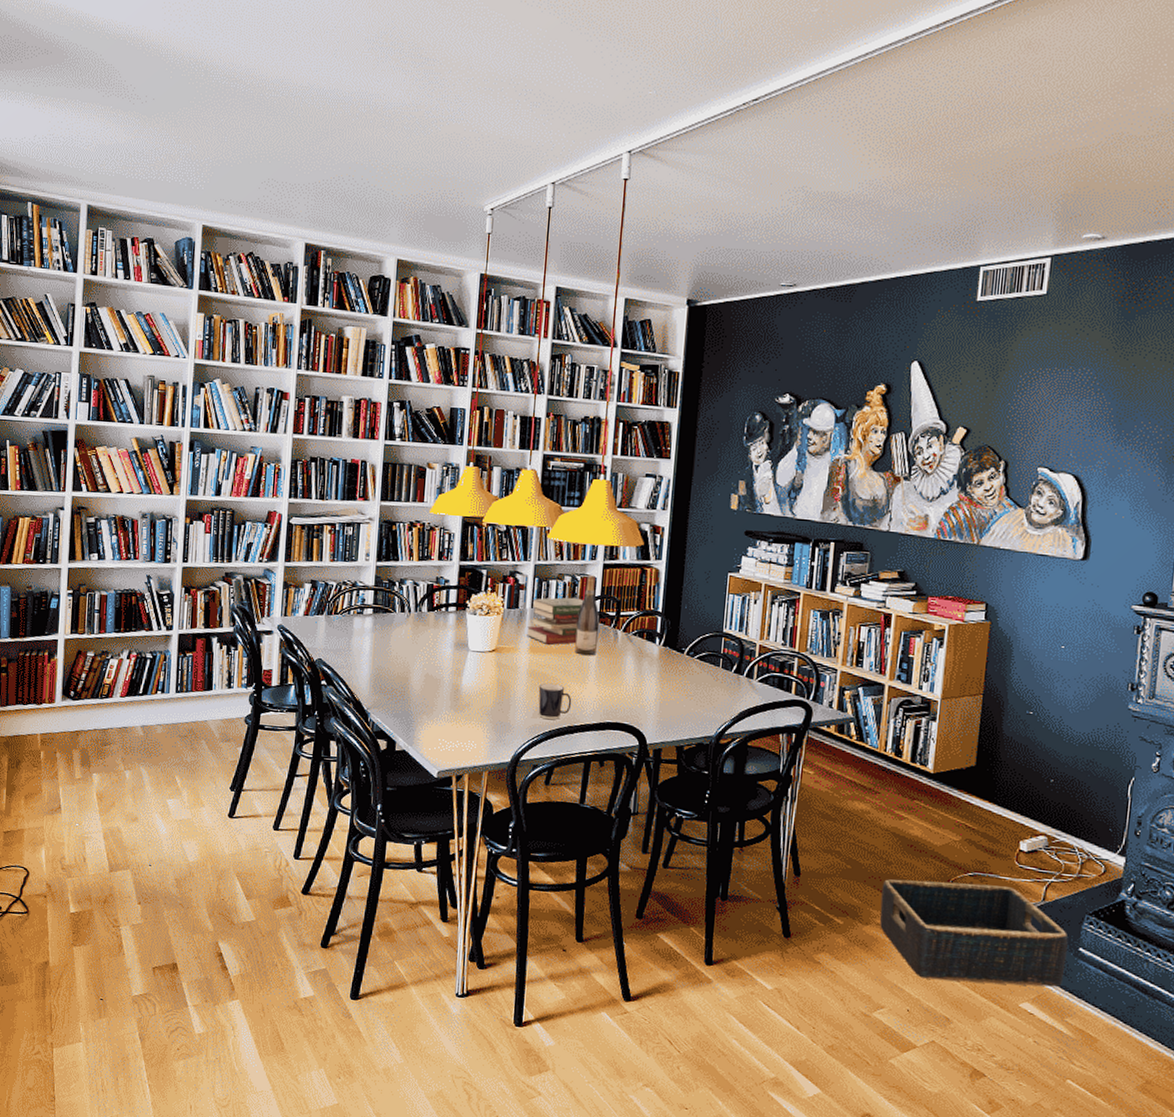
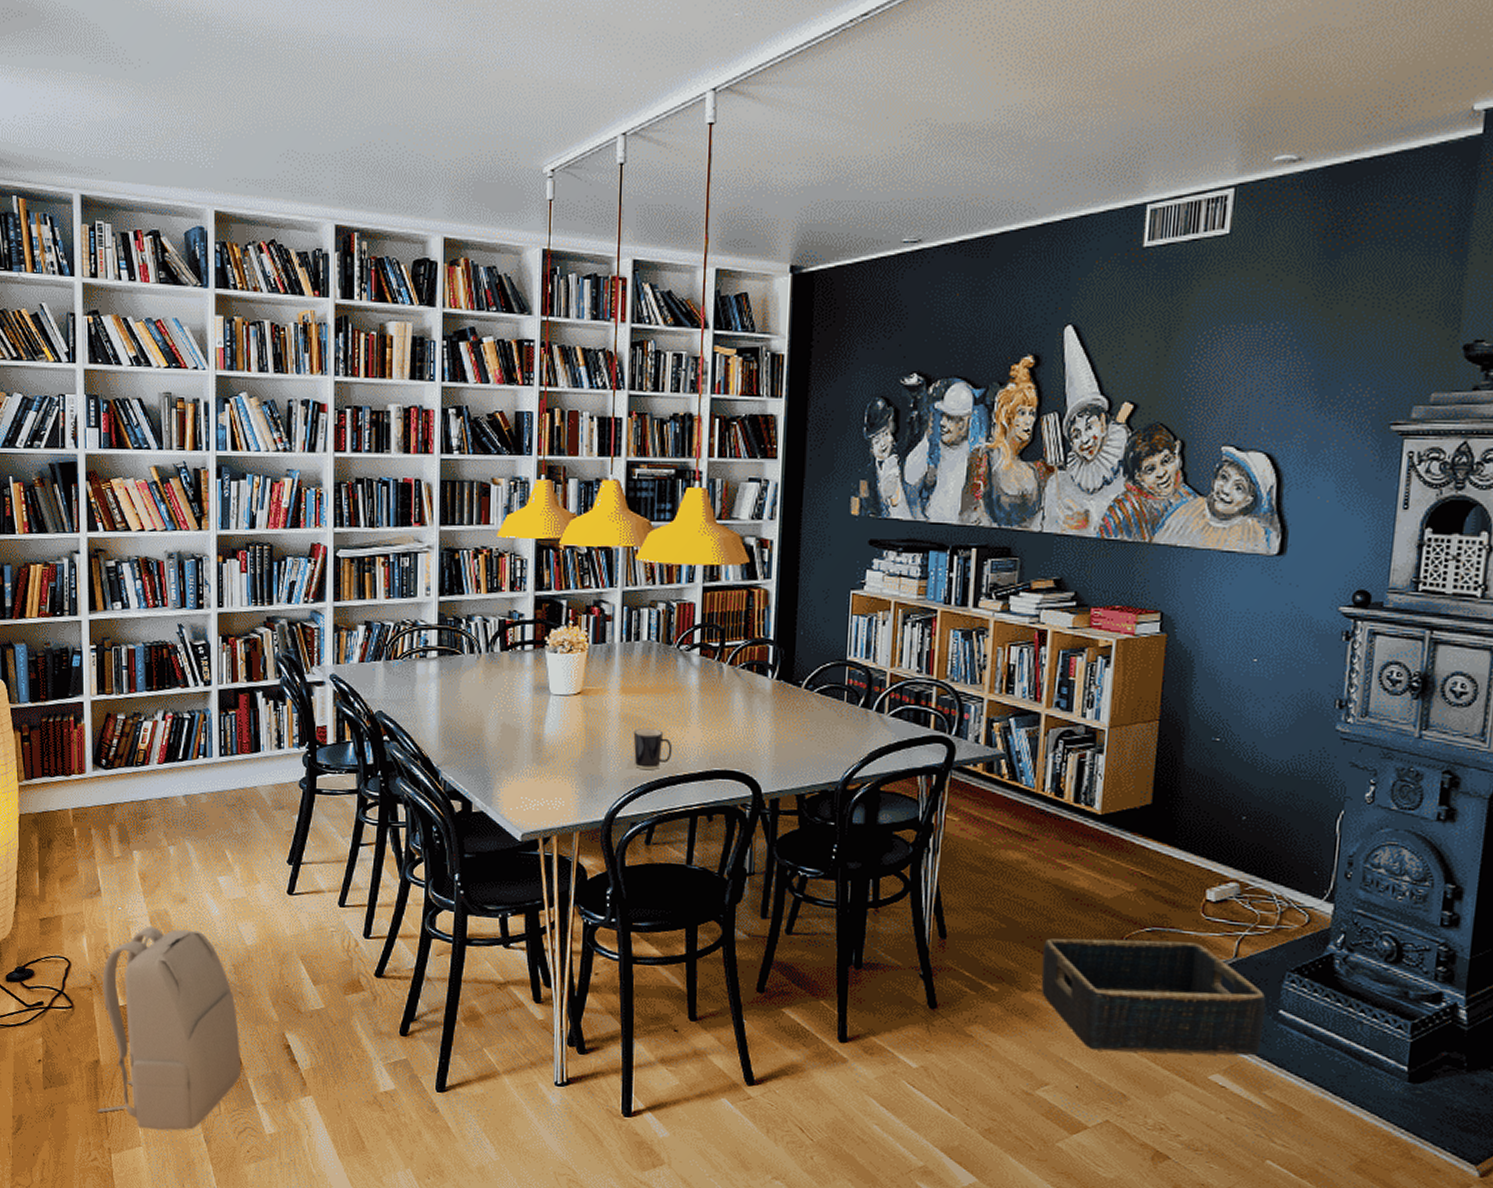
backpack: none [43,842,177,1029] -> present [97,926,242,1131]
books: present [527,597,584,645] -> none [617,627,682,683]
wine bottle: present [575,574,600,656] -> none [673,600,701,695]

